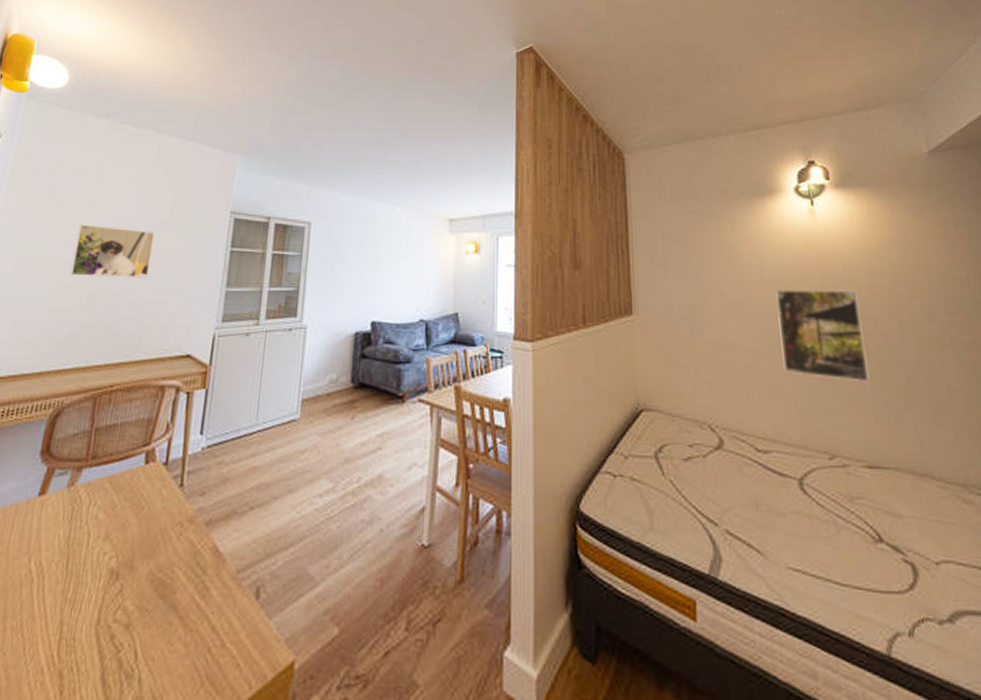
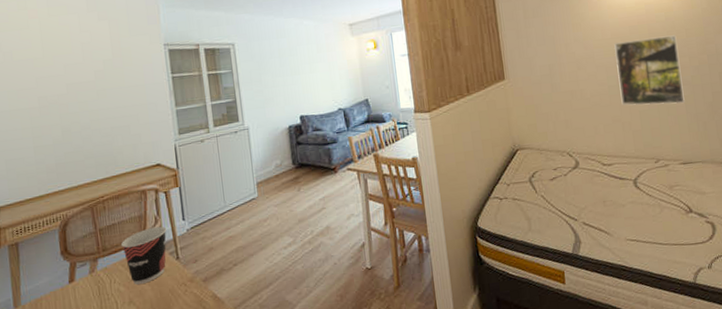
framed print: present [70,224,155,278] -> none [36,71,108,117]
cup: none [115,437,178,514] -> present [120,226,167,285]

